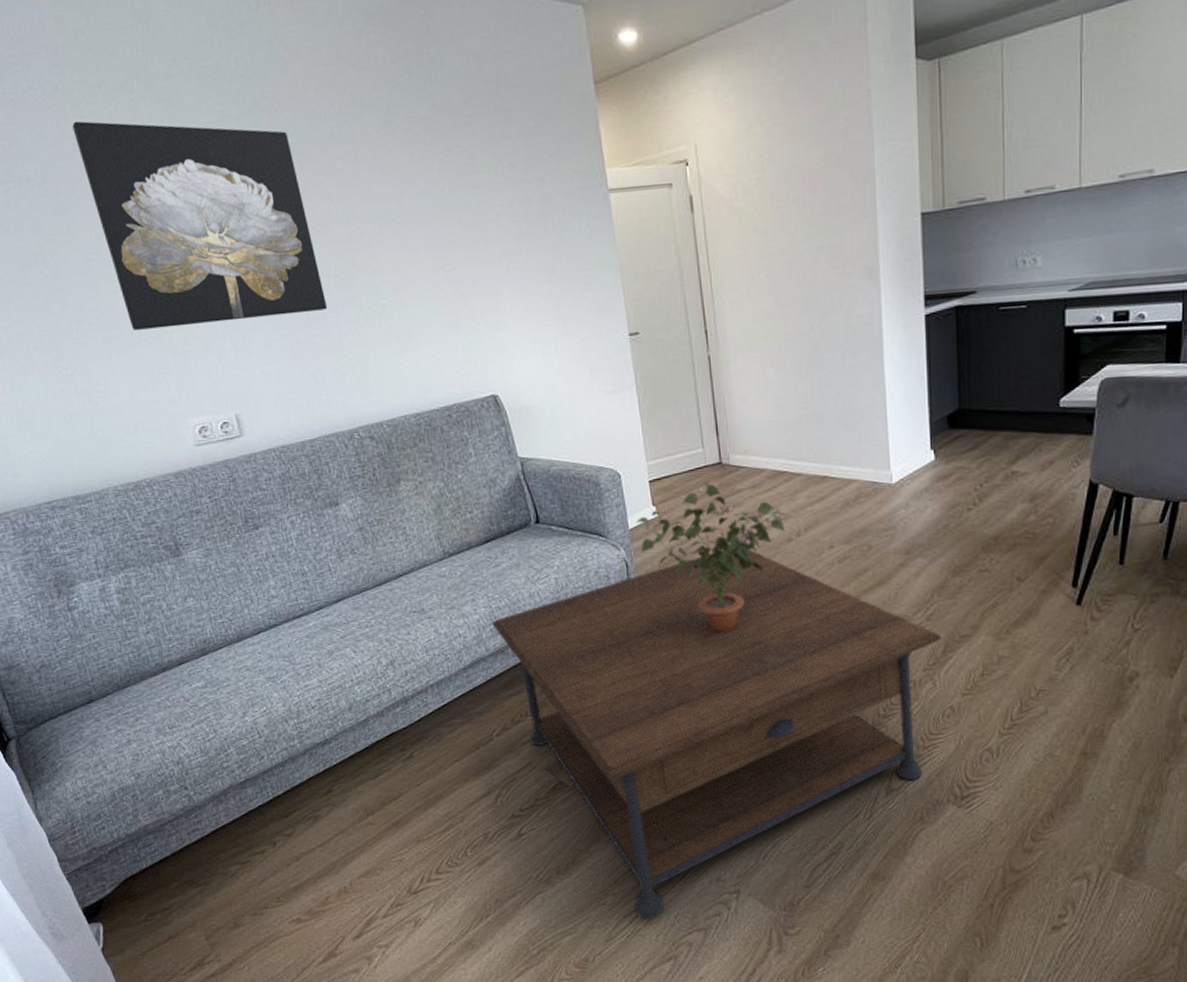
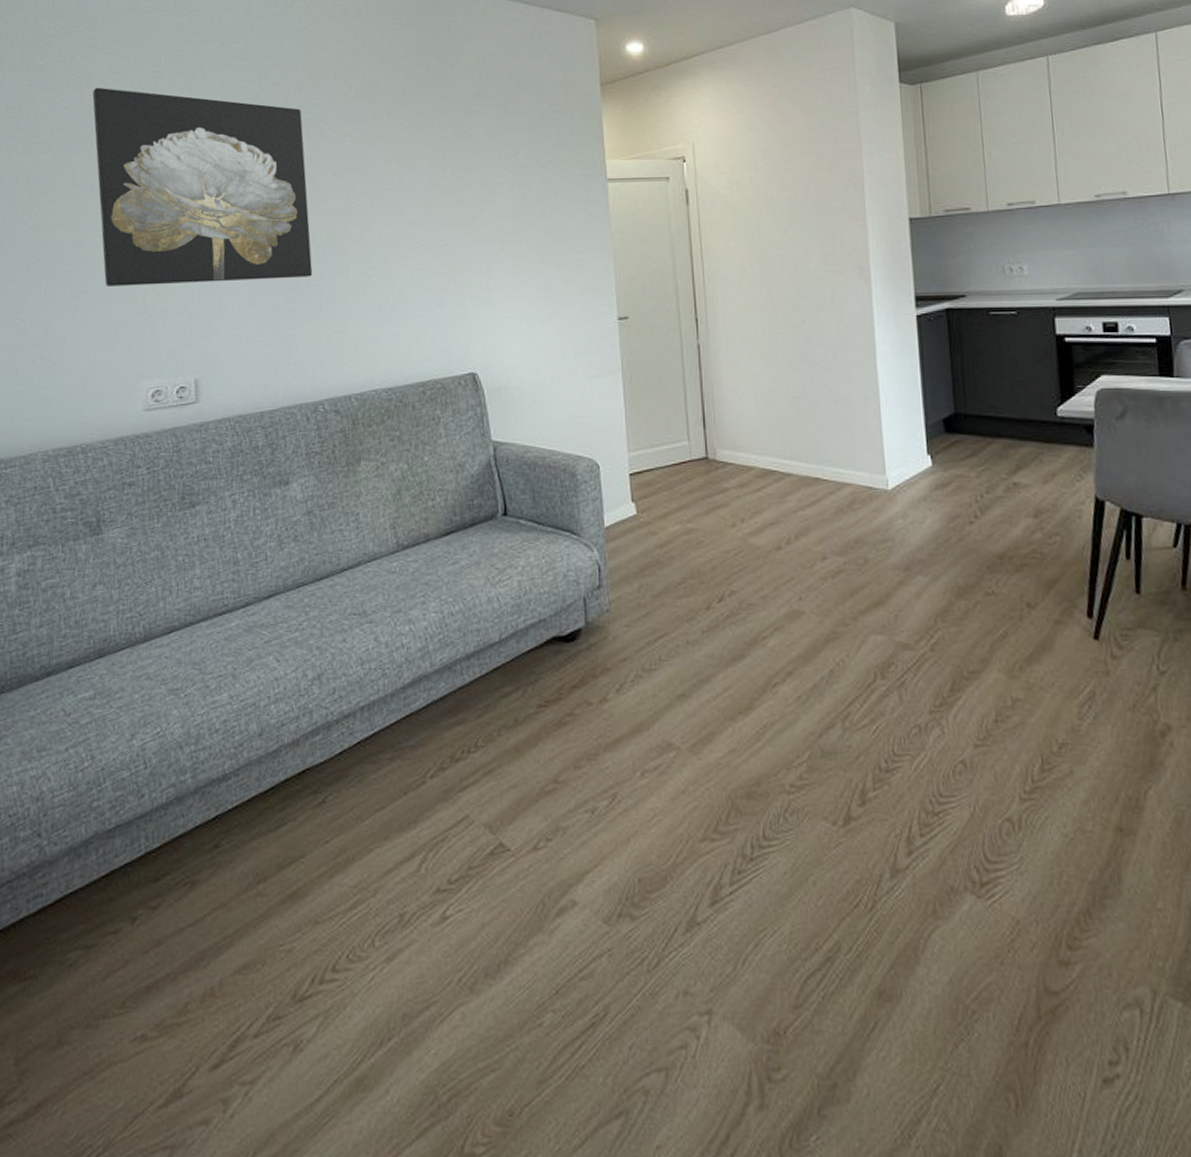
coffee table: present [492,549,942,920] -> none [442,556,949,1051]
potted plant: present [637,481,786,634] -> none [614,477,775,657]

